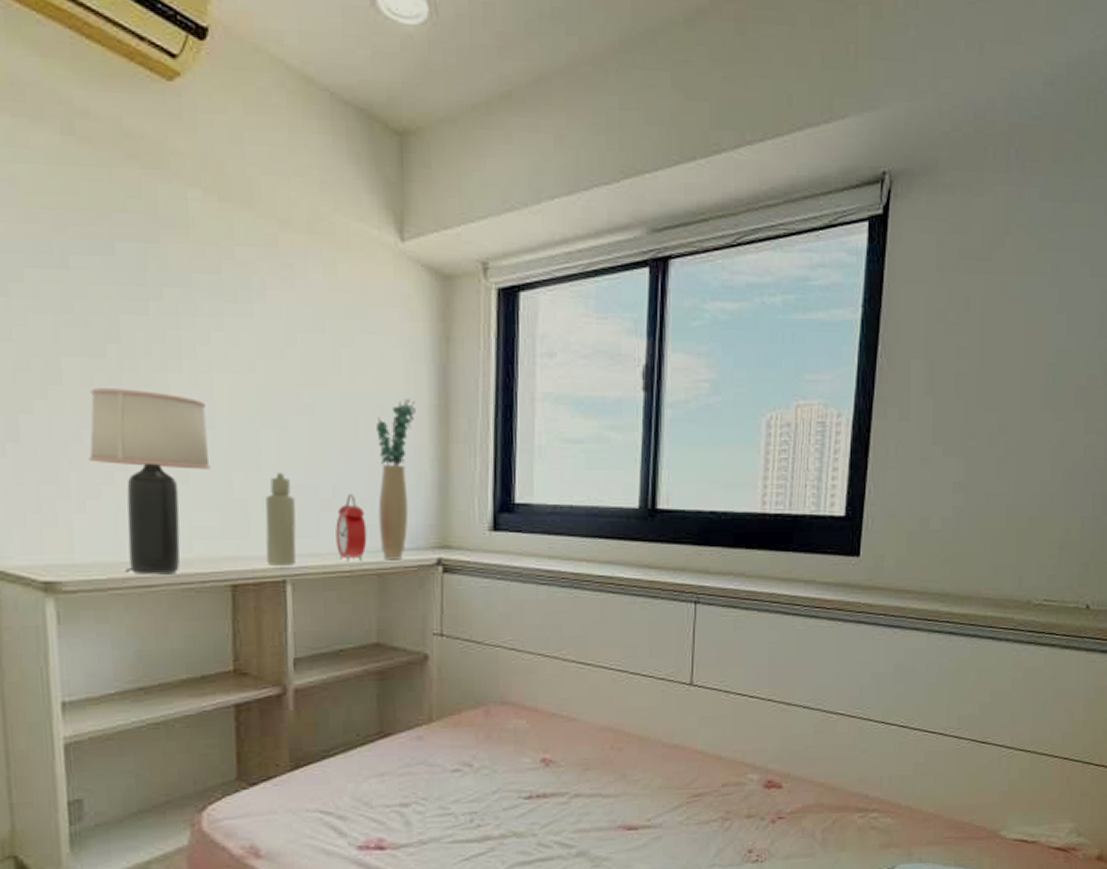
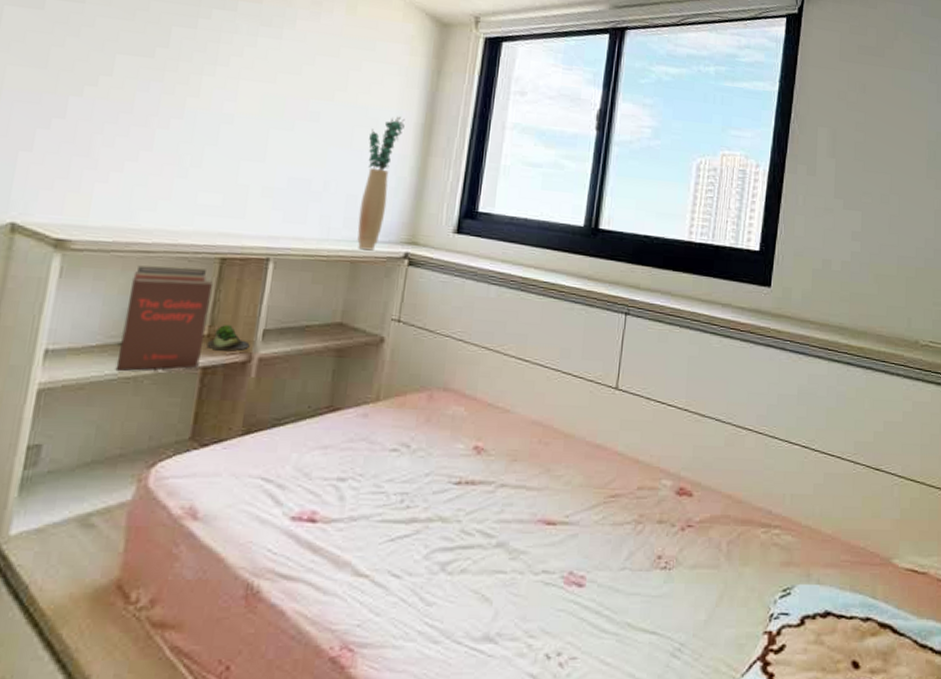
table lamp: present [89,388,210,575] -> none [120,81,229,243]
books: none [139,598,232,716] -> present [115,264,214,371]
succulent plant: none [235,657,282,686] -> present [207,325,250,351]
bottle: present [265,473,297,567] -> none [256,166,291,247]
alarm clock: present [336,493,367,563] -> none [318,189,348,250]

